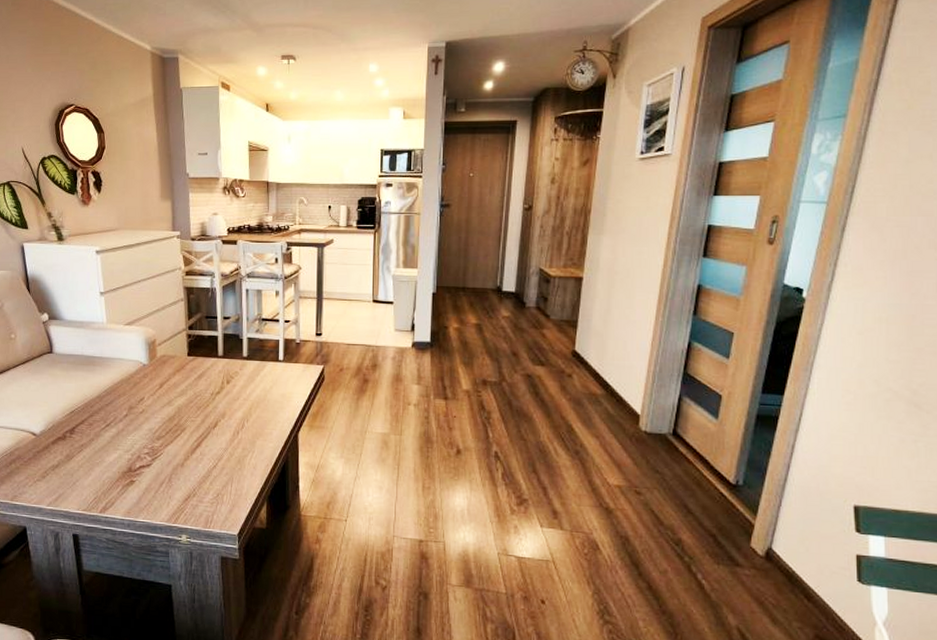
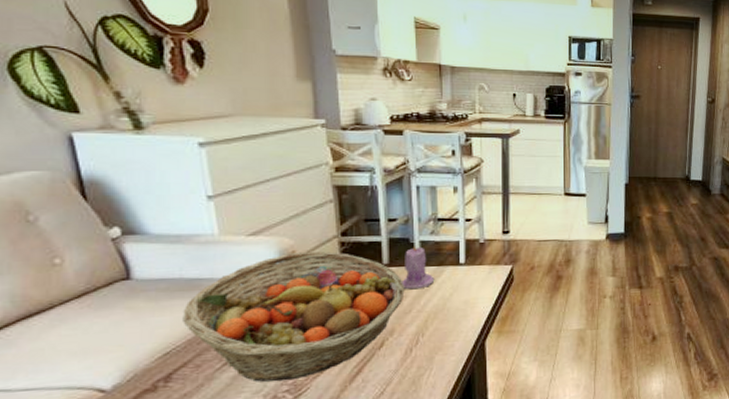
fruit basket: none [82,340,235,445] -> present [183,251,405,382]
candle: none [232,341,258,380] -> present [402,245,435,290]

